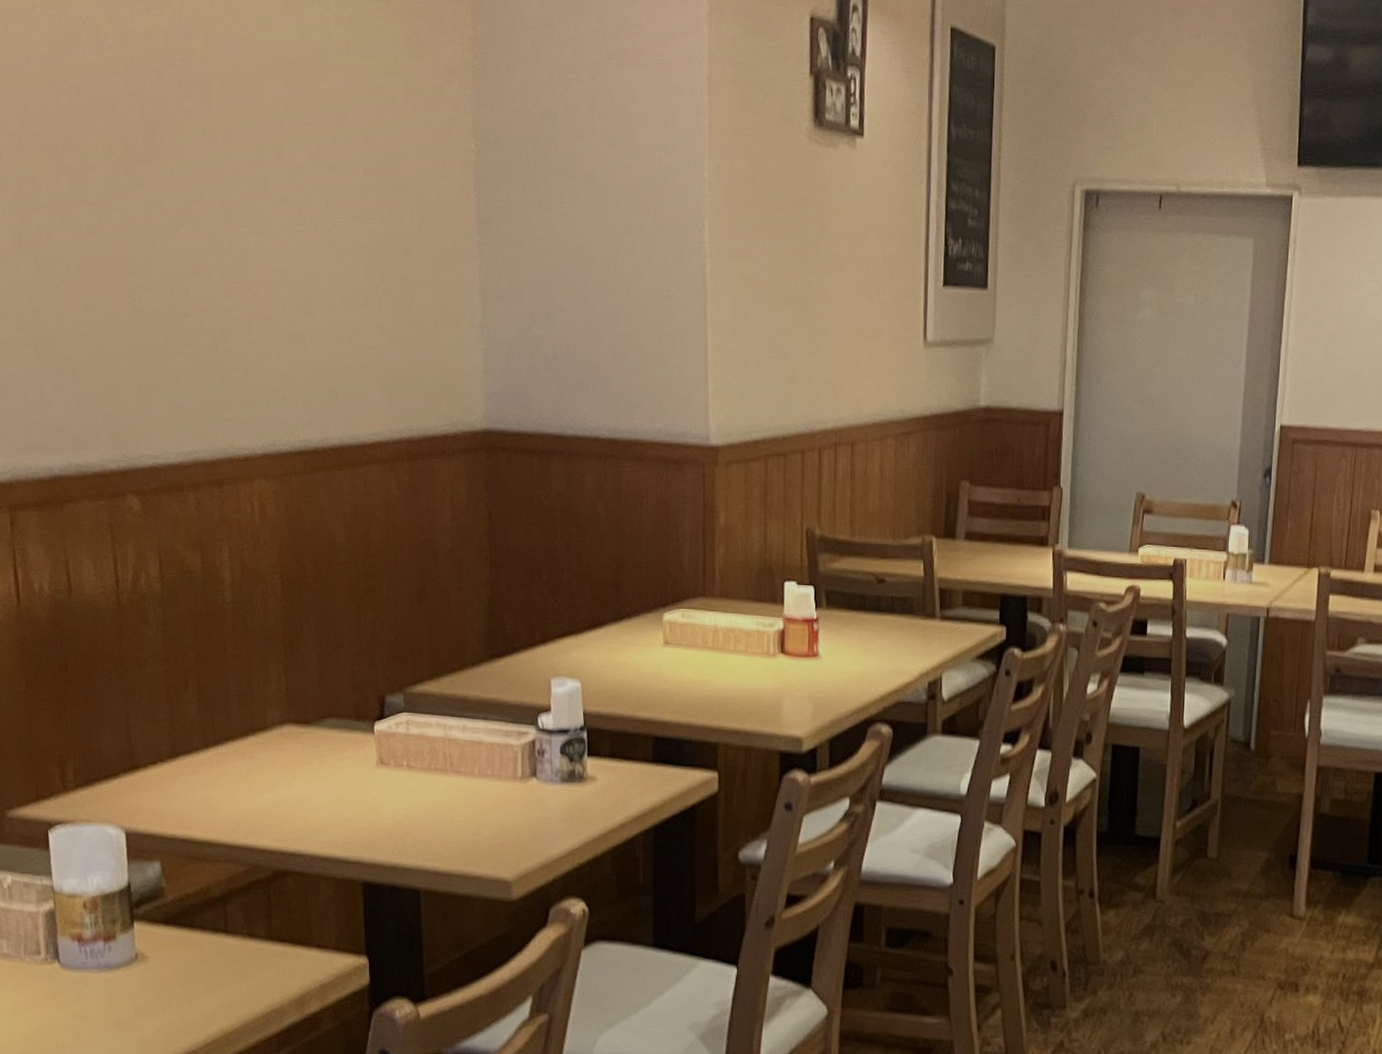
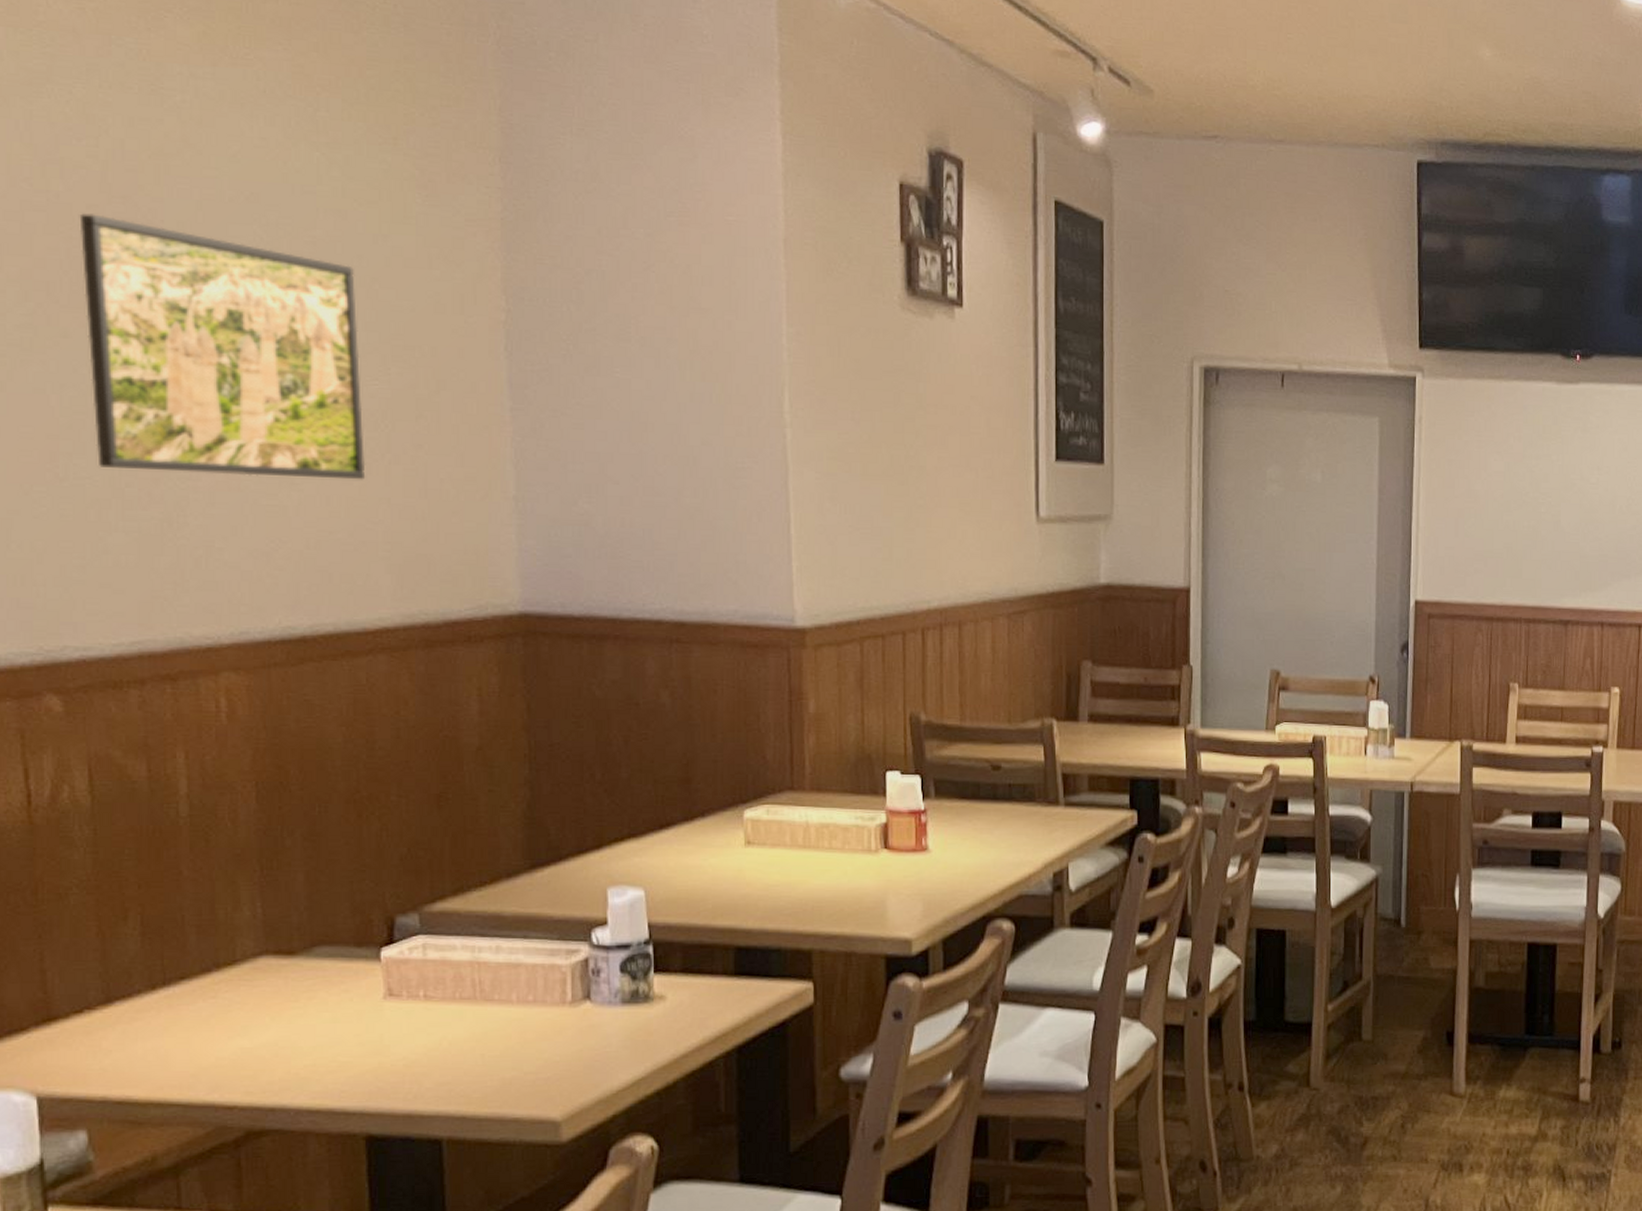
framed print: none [149,76,364,310] -> present [79,213,366,480]

